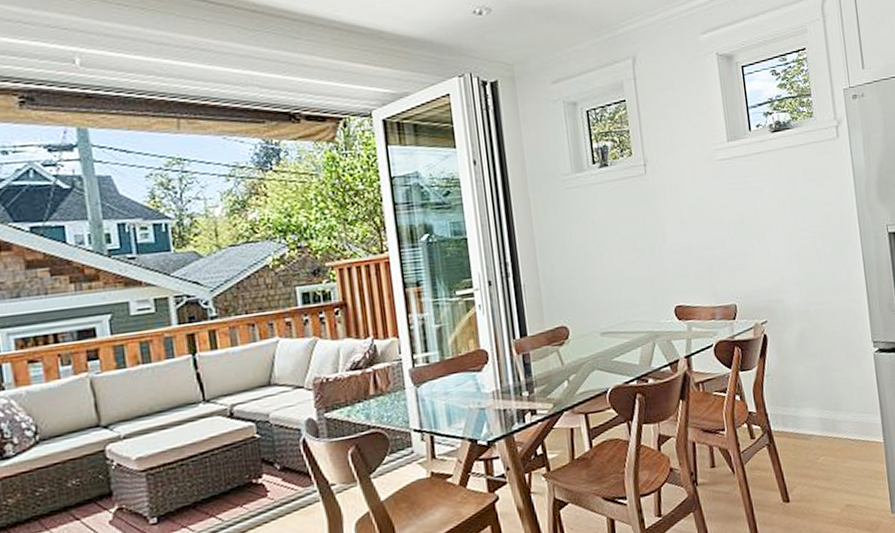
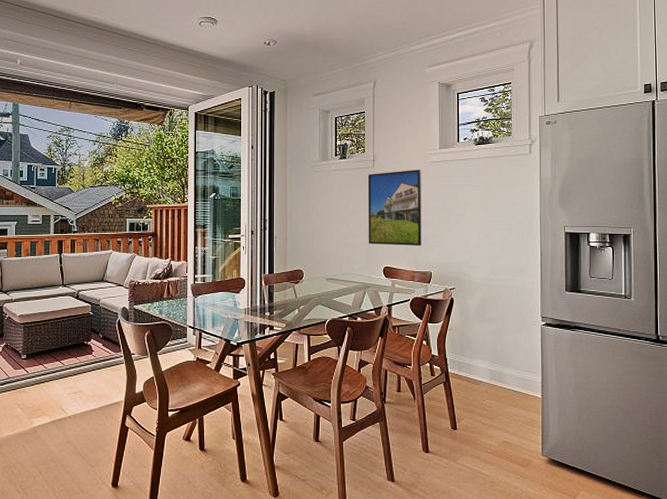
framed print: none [639,172,720,279] -> present [367,170,422,246]

